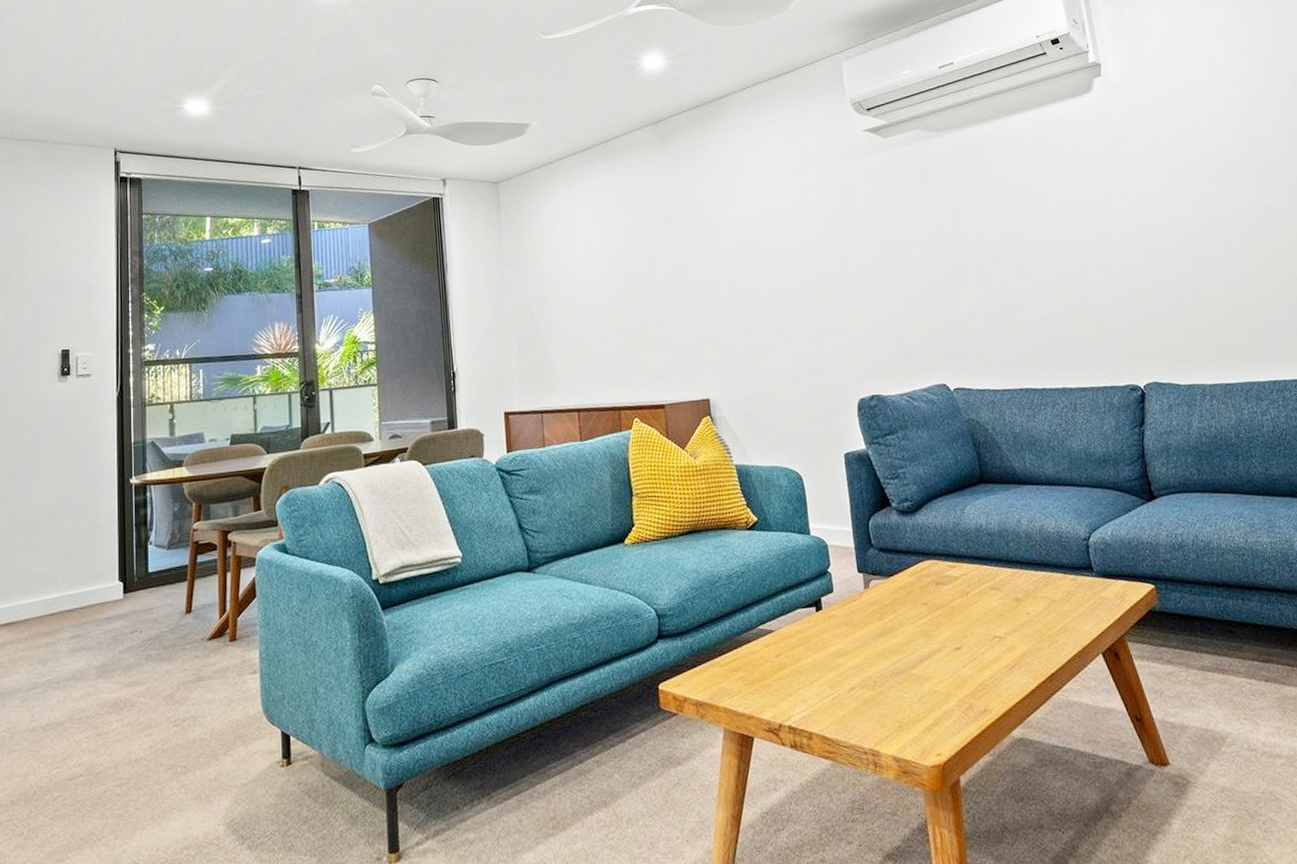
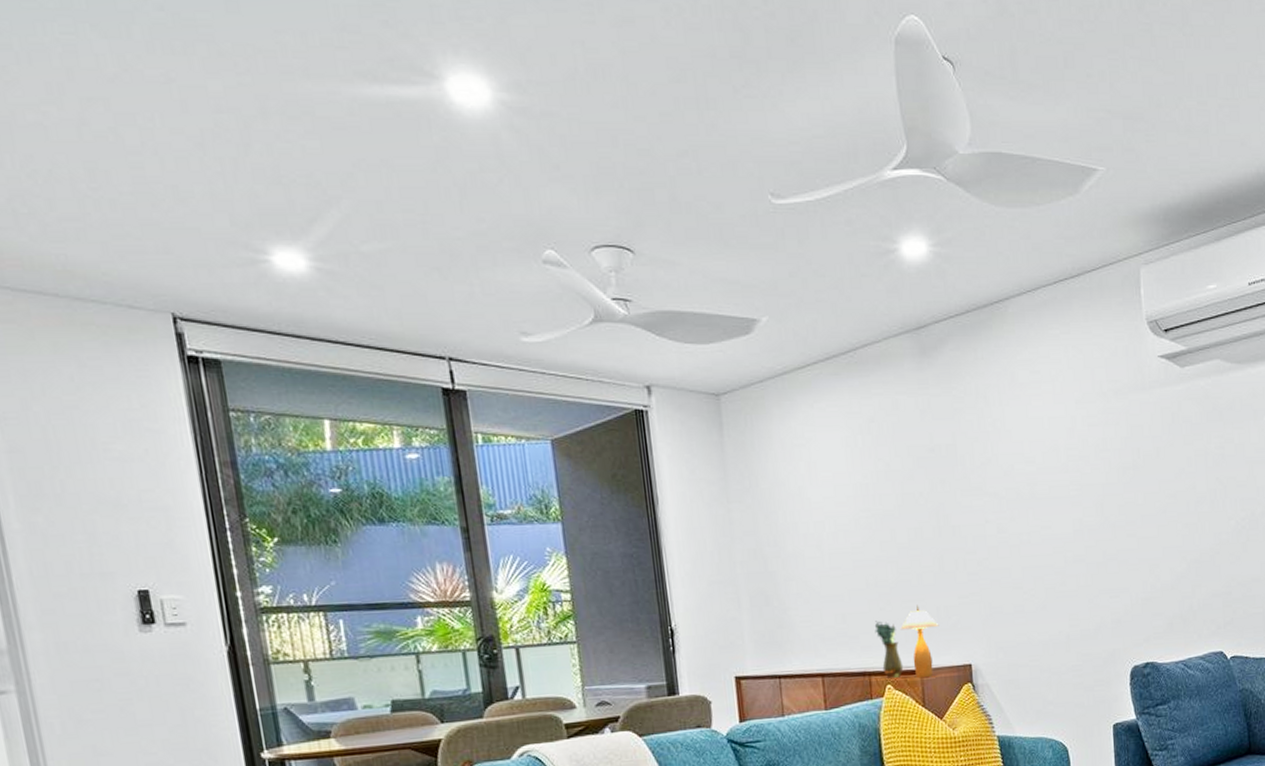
vase: none [623,362,649,413] -> present [874,621,904,679]
table lamp: none [645,347,680,412] -> present [900,605,939,679]

